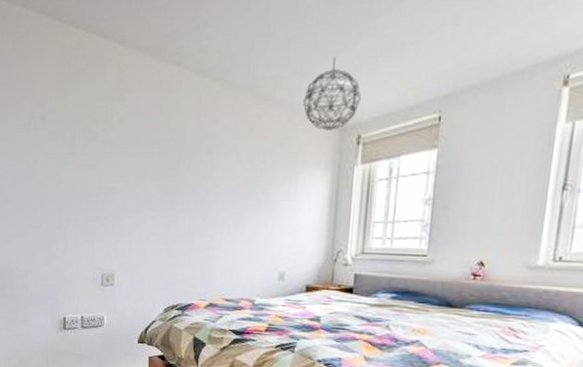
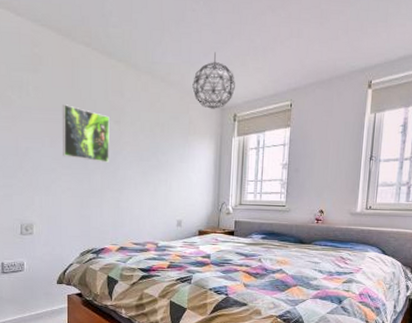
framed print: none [148,136,201,202] -> present [61,104,110,163]

